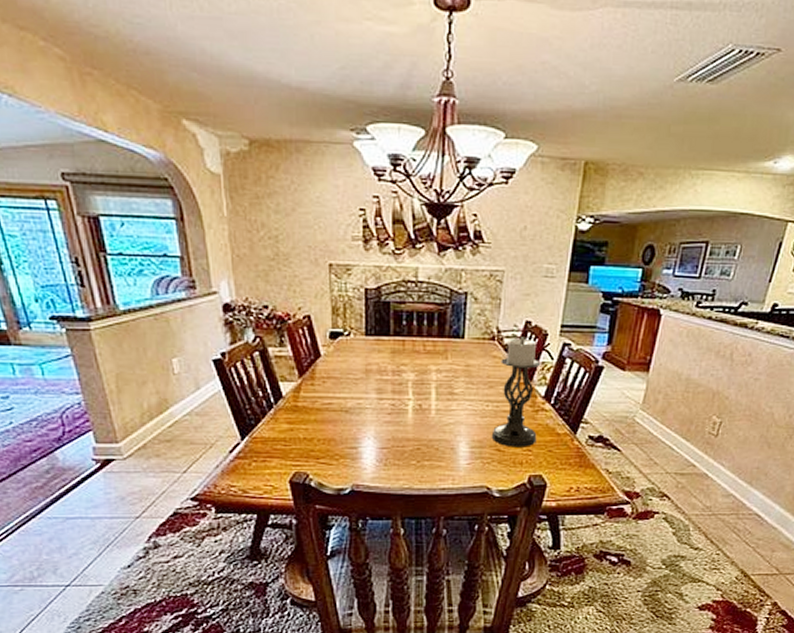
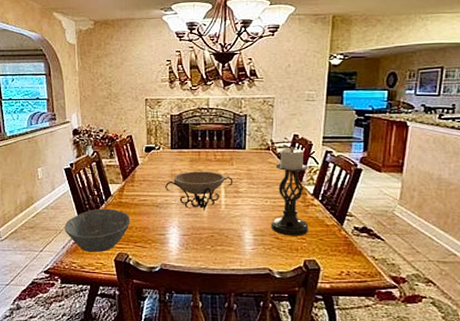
bowl: none [217,414,310,473] -> present [65,208,130,253]
decorative bowl: none [358,366,447,418] -> present [165,171,233,211]

